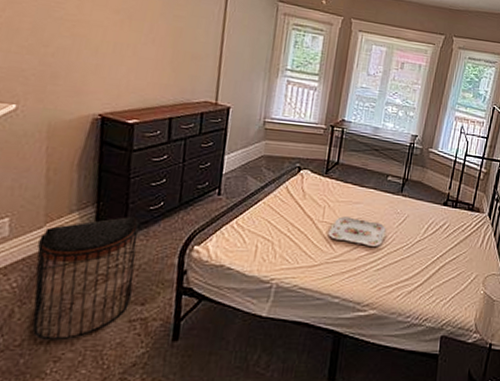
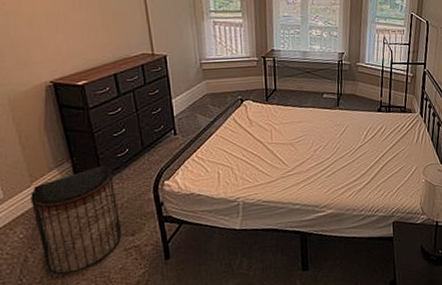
serving tray: present [328,216,386,246] -> none [278,135,330,158]

